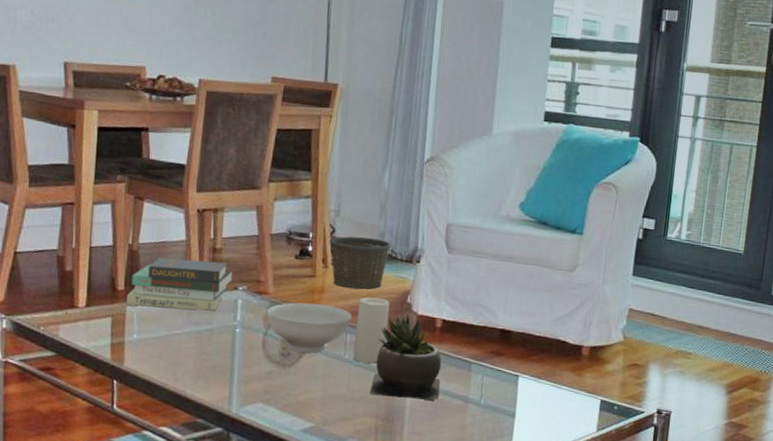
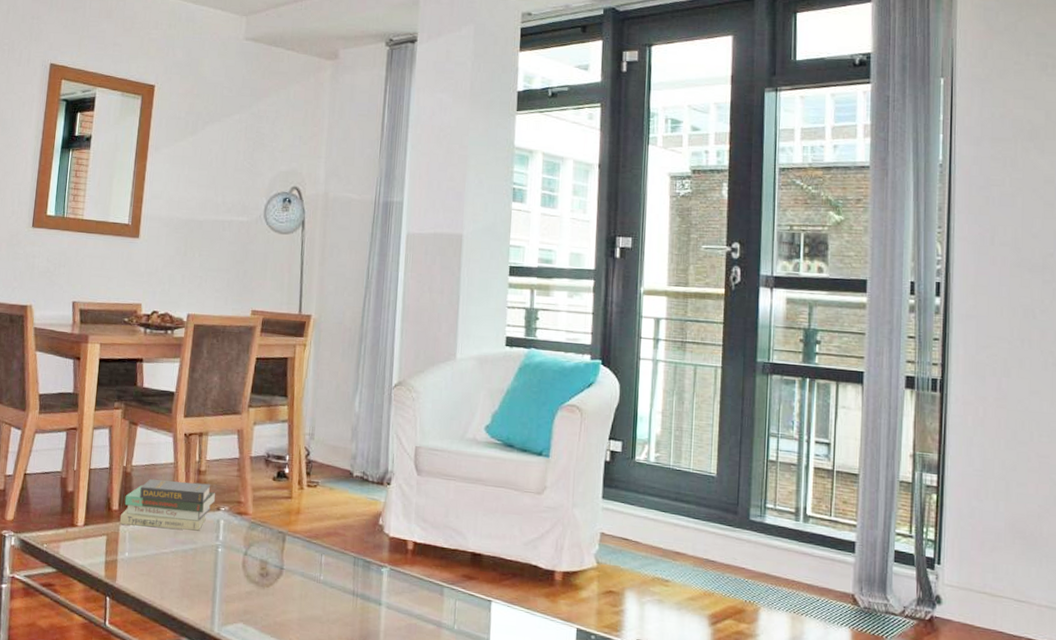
decorative bowl: present [267,302,353,353] -> none [247,523,327,574]
basket: present [329,236,392,290] -> none [304,458,363,511]
candle: present [352,297,390,364] -> none [328,518,363,586]
succulent plant: present [369,314,442,401] -> none [344,536,414,625]

